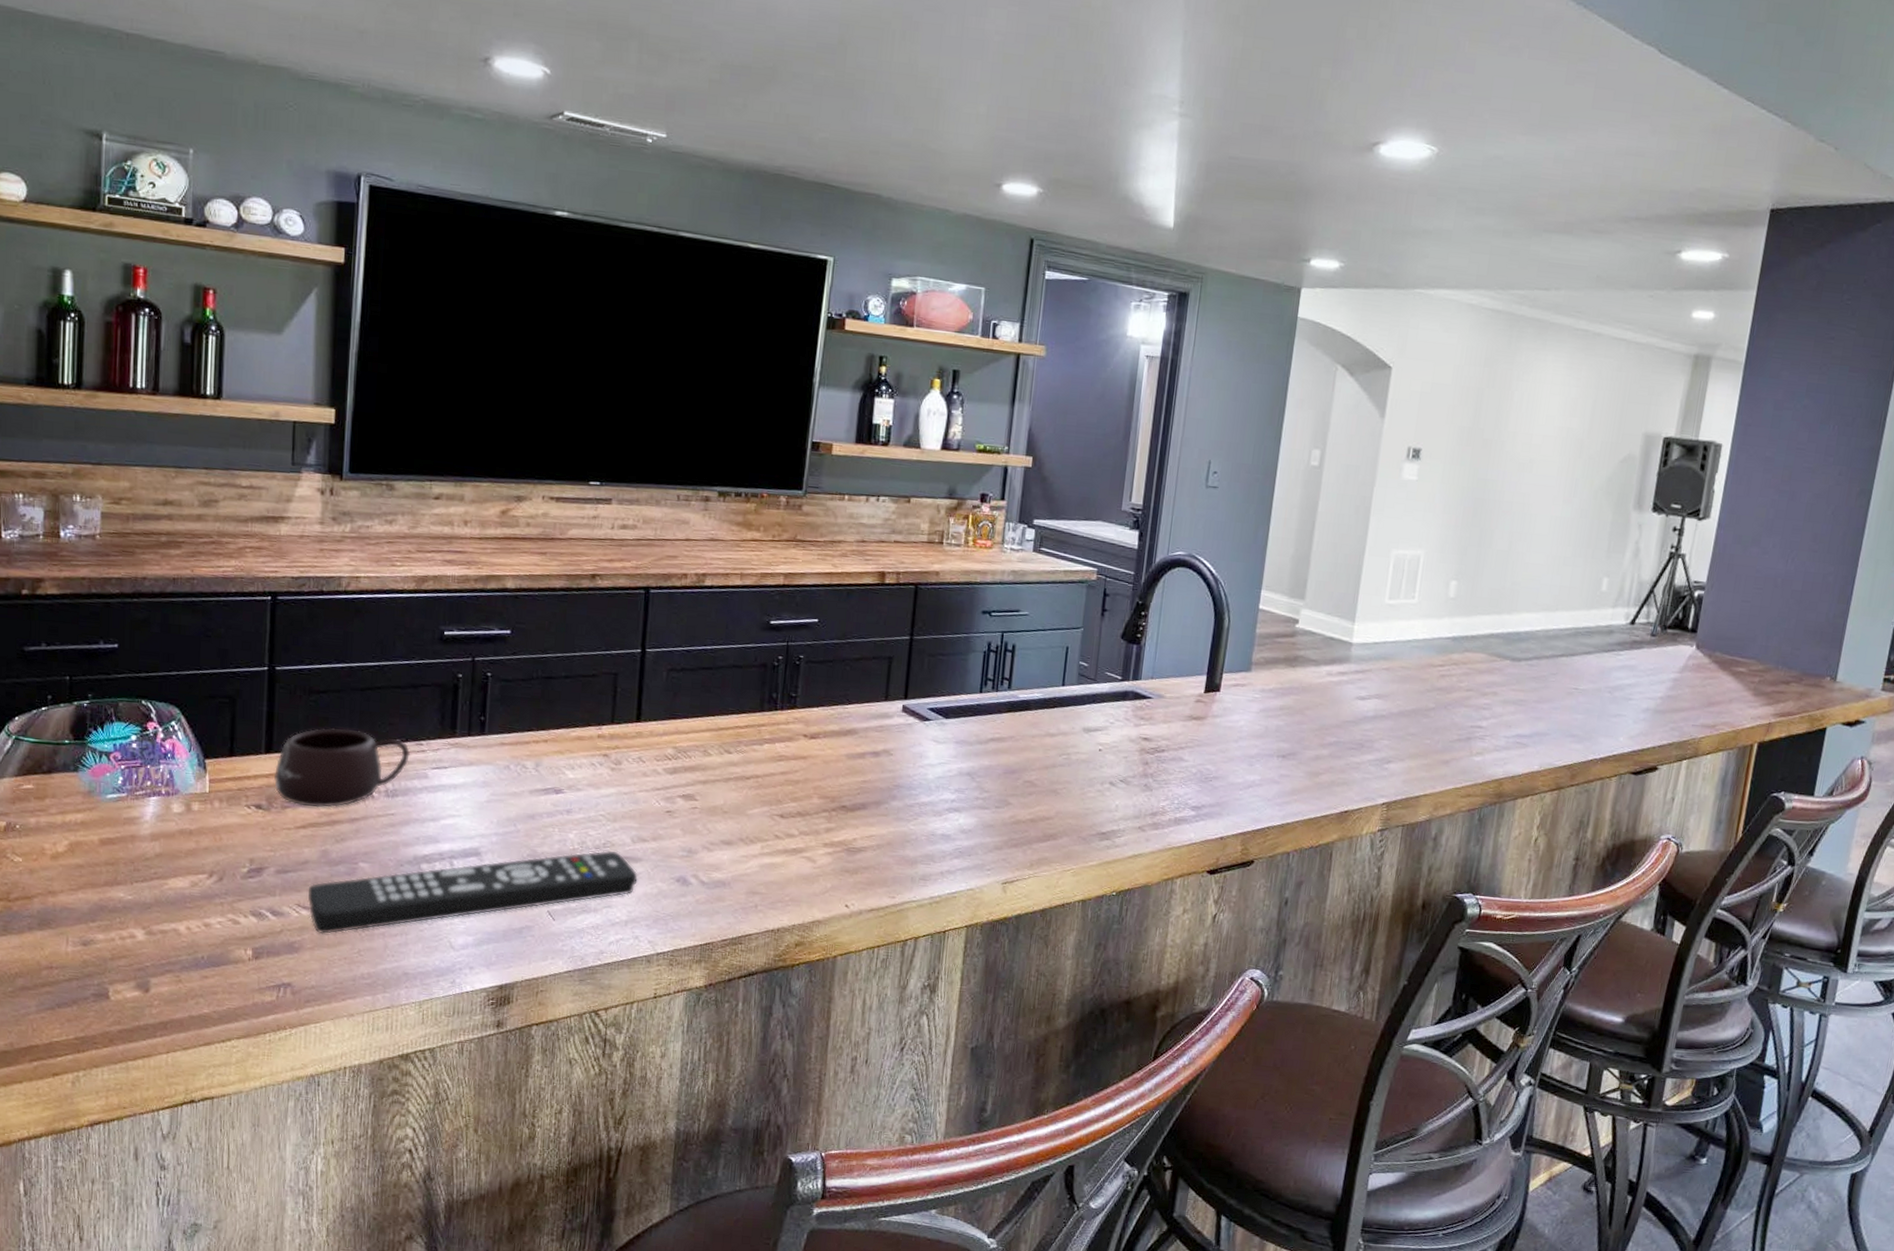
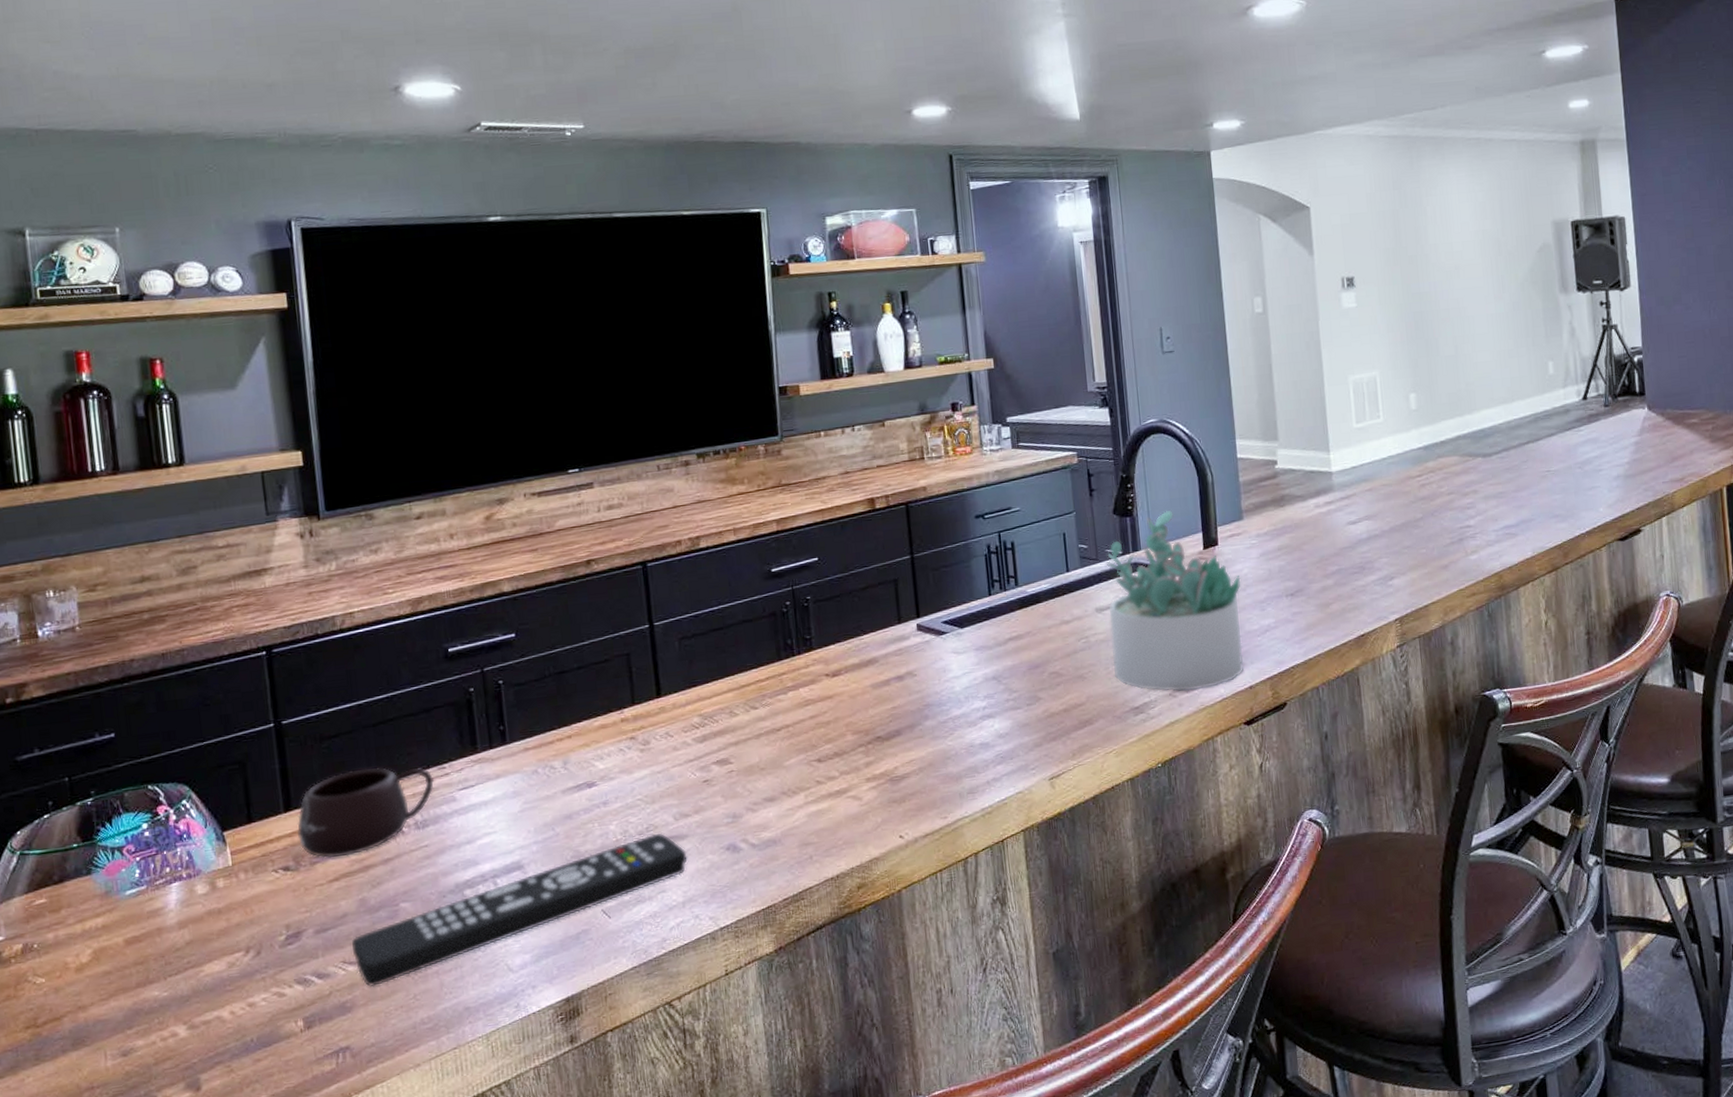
succulent plant: none [1087,645,1235,830] -> present [1106,510,1244,692]

